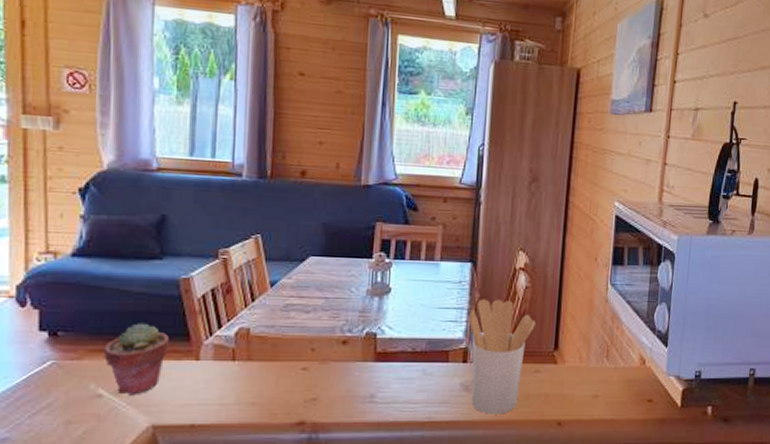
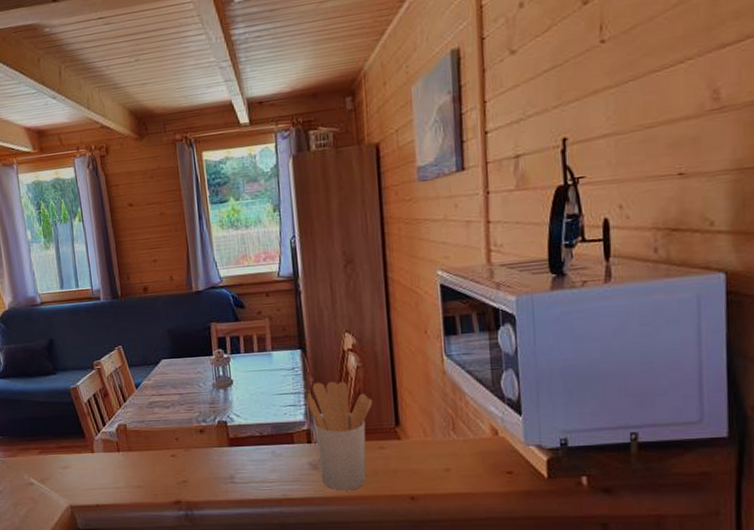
potted succulent: present [103,323,170,395] -> none [28,426,72,483]

